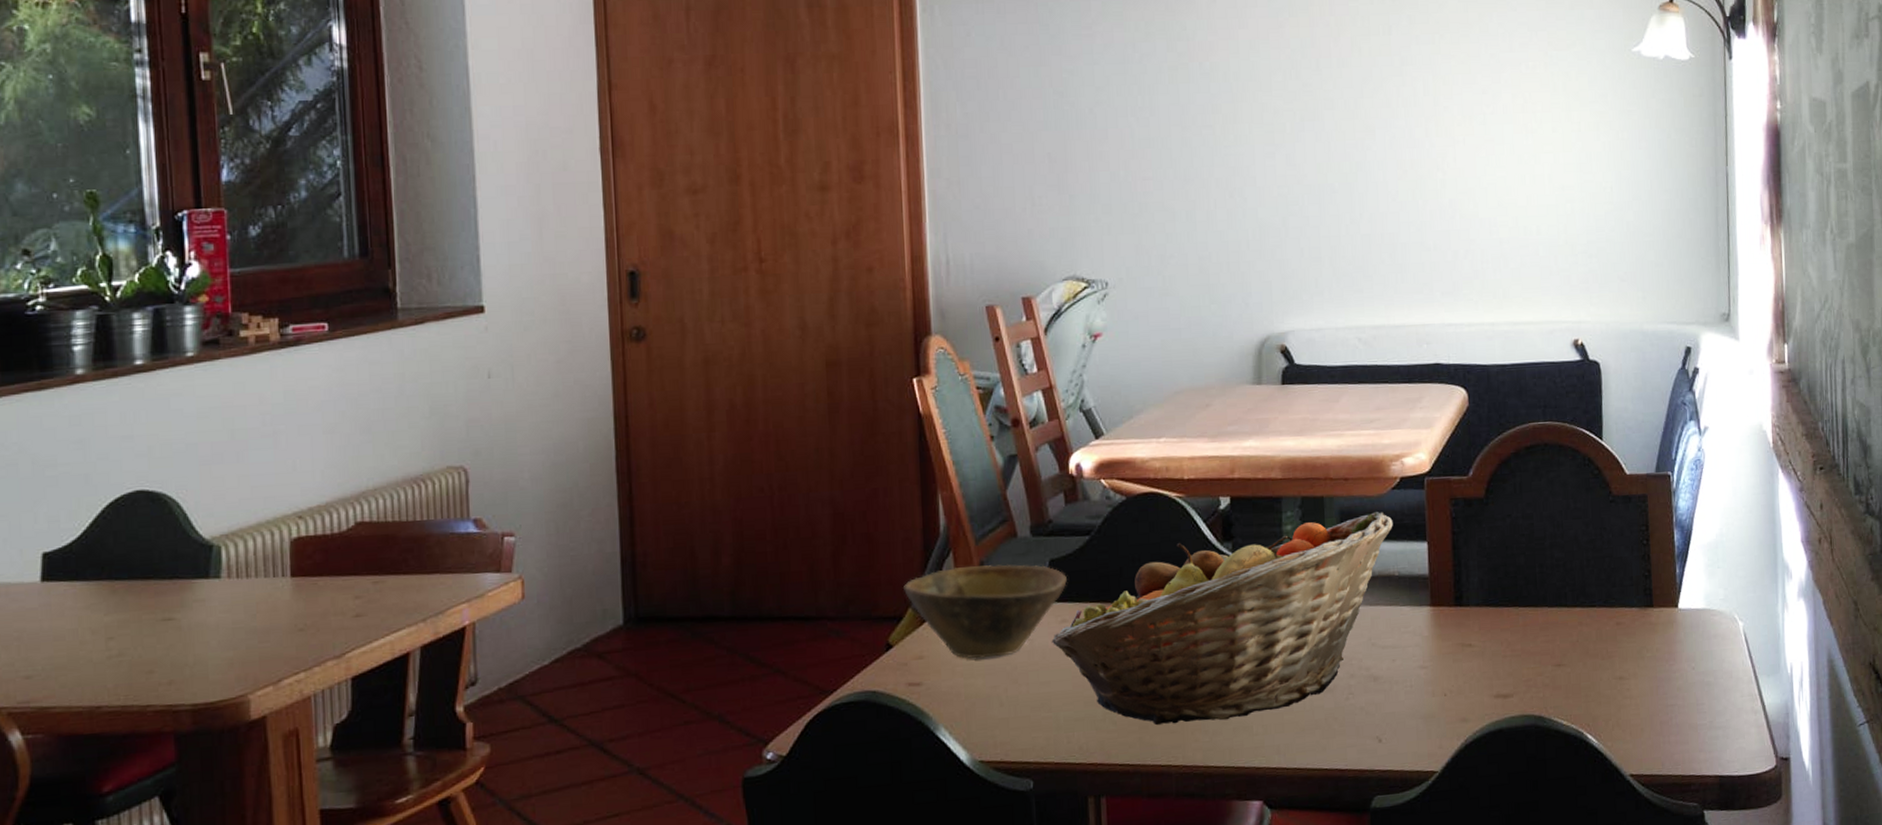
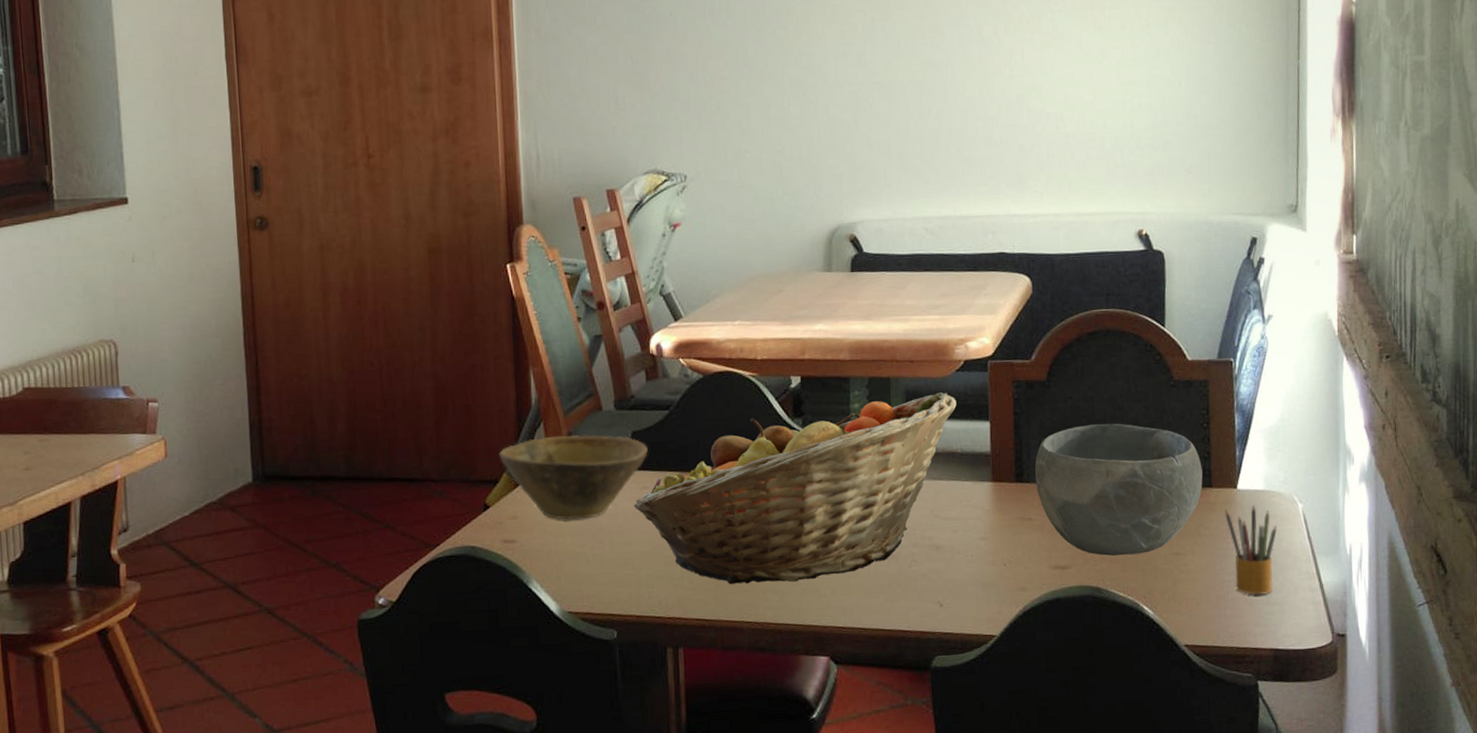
bowl: none [1474,541,1644,682] -> present [1035,423,1203,556]
pencil box: none [1667,624,1720,720] -> present [1225,504,1278,595]

